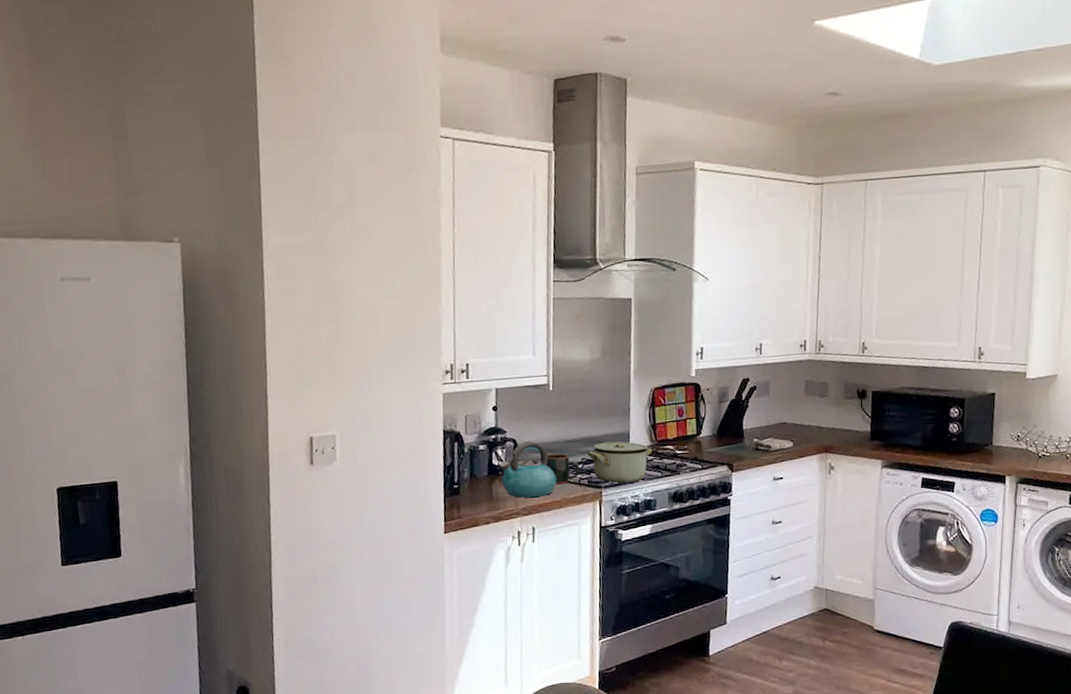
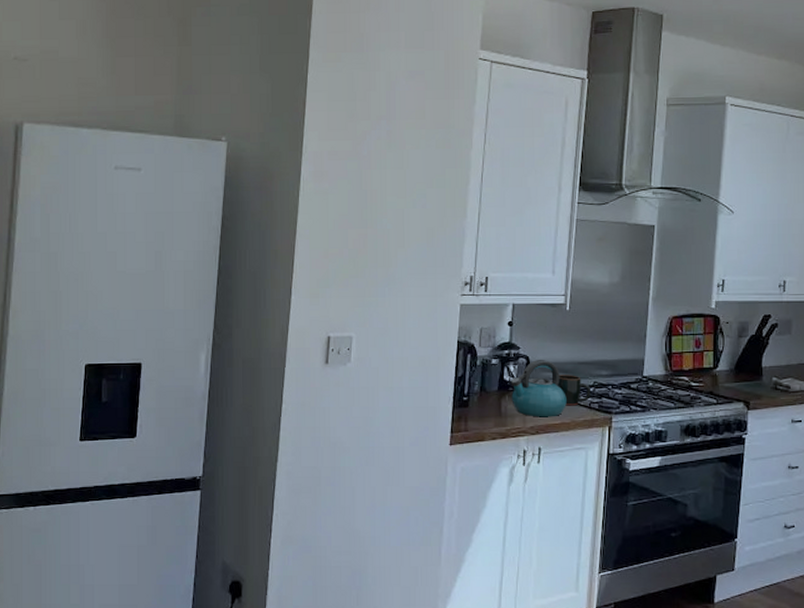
cooking pot: present [588,441,653,484] -> none [600,367,667,411]

